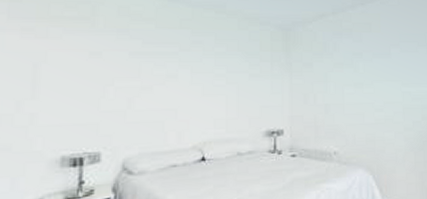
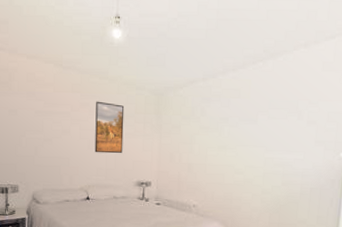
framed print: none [211,38,247,100] -> present [94,101,125,154]

